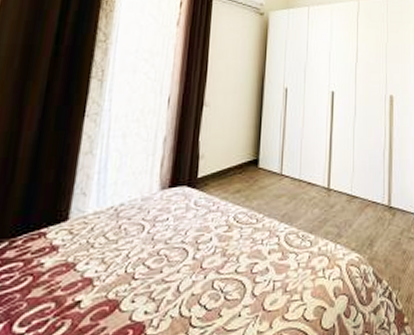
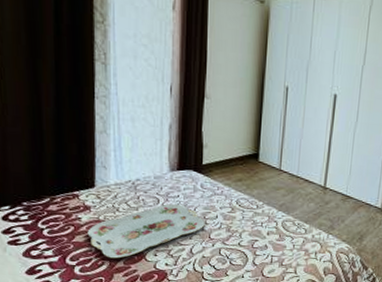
serving tray: none [48,229,197,315] -> present [87,204,205,259]

